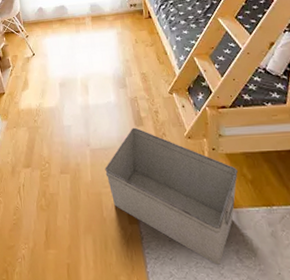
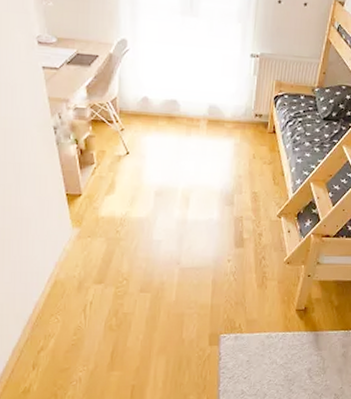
storage bin: present [105,127,238,265] -> none [192,248,326,382]

